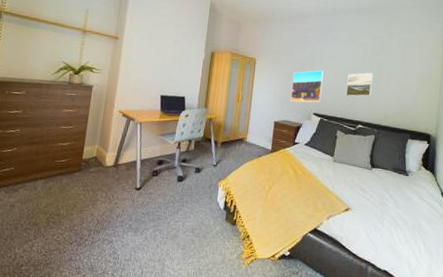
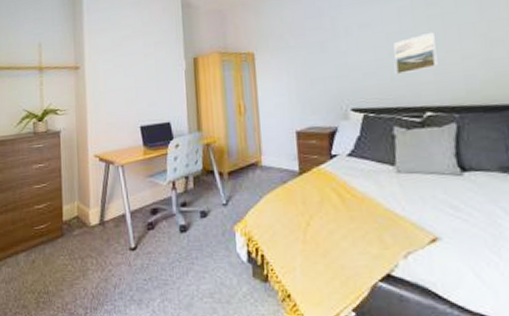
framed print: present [290,70,324,103] -> none [310,46,359,101]

